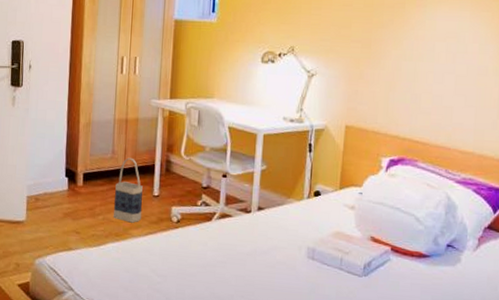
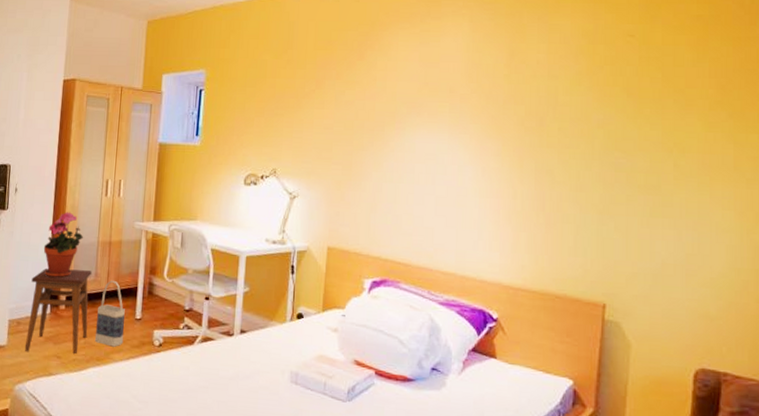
stool: none [43,145,109,229] -> present [24,268,92,354]
potted plant: none [59,89,100,155] -> present [43,212,84,278]

